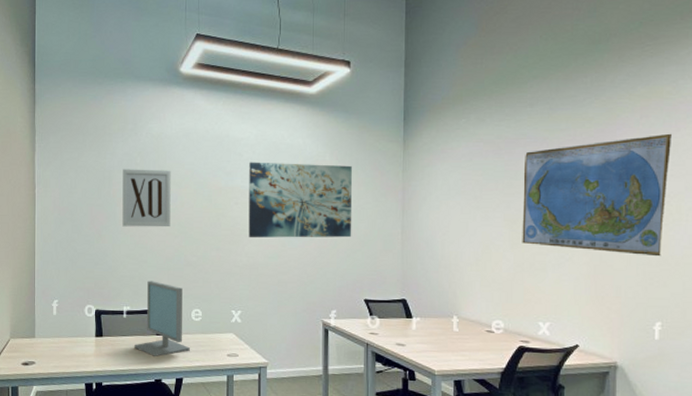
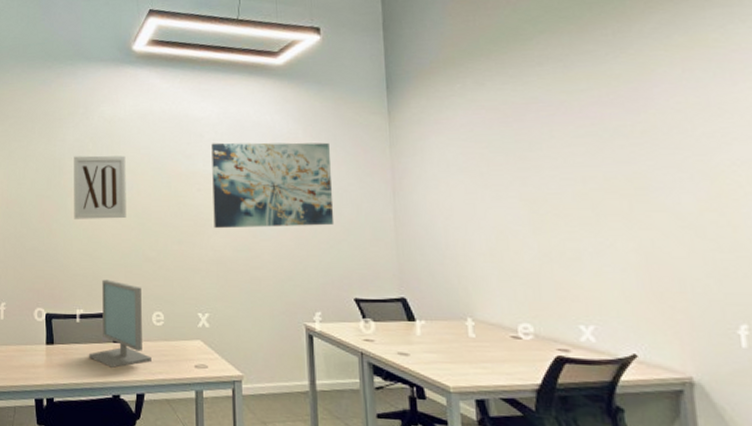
world map: present [522,133,672,257] -> none [538,88,735,240]

